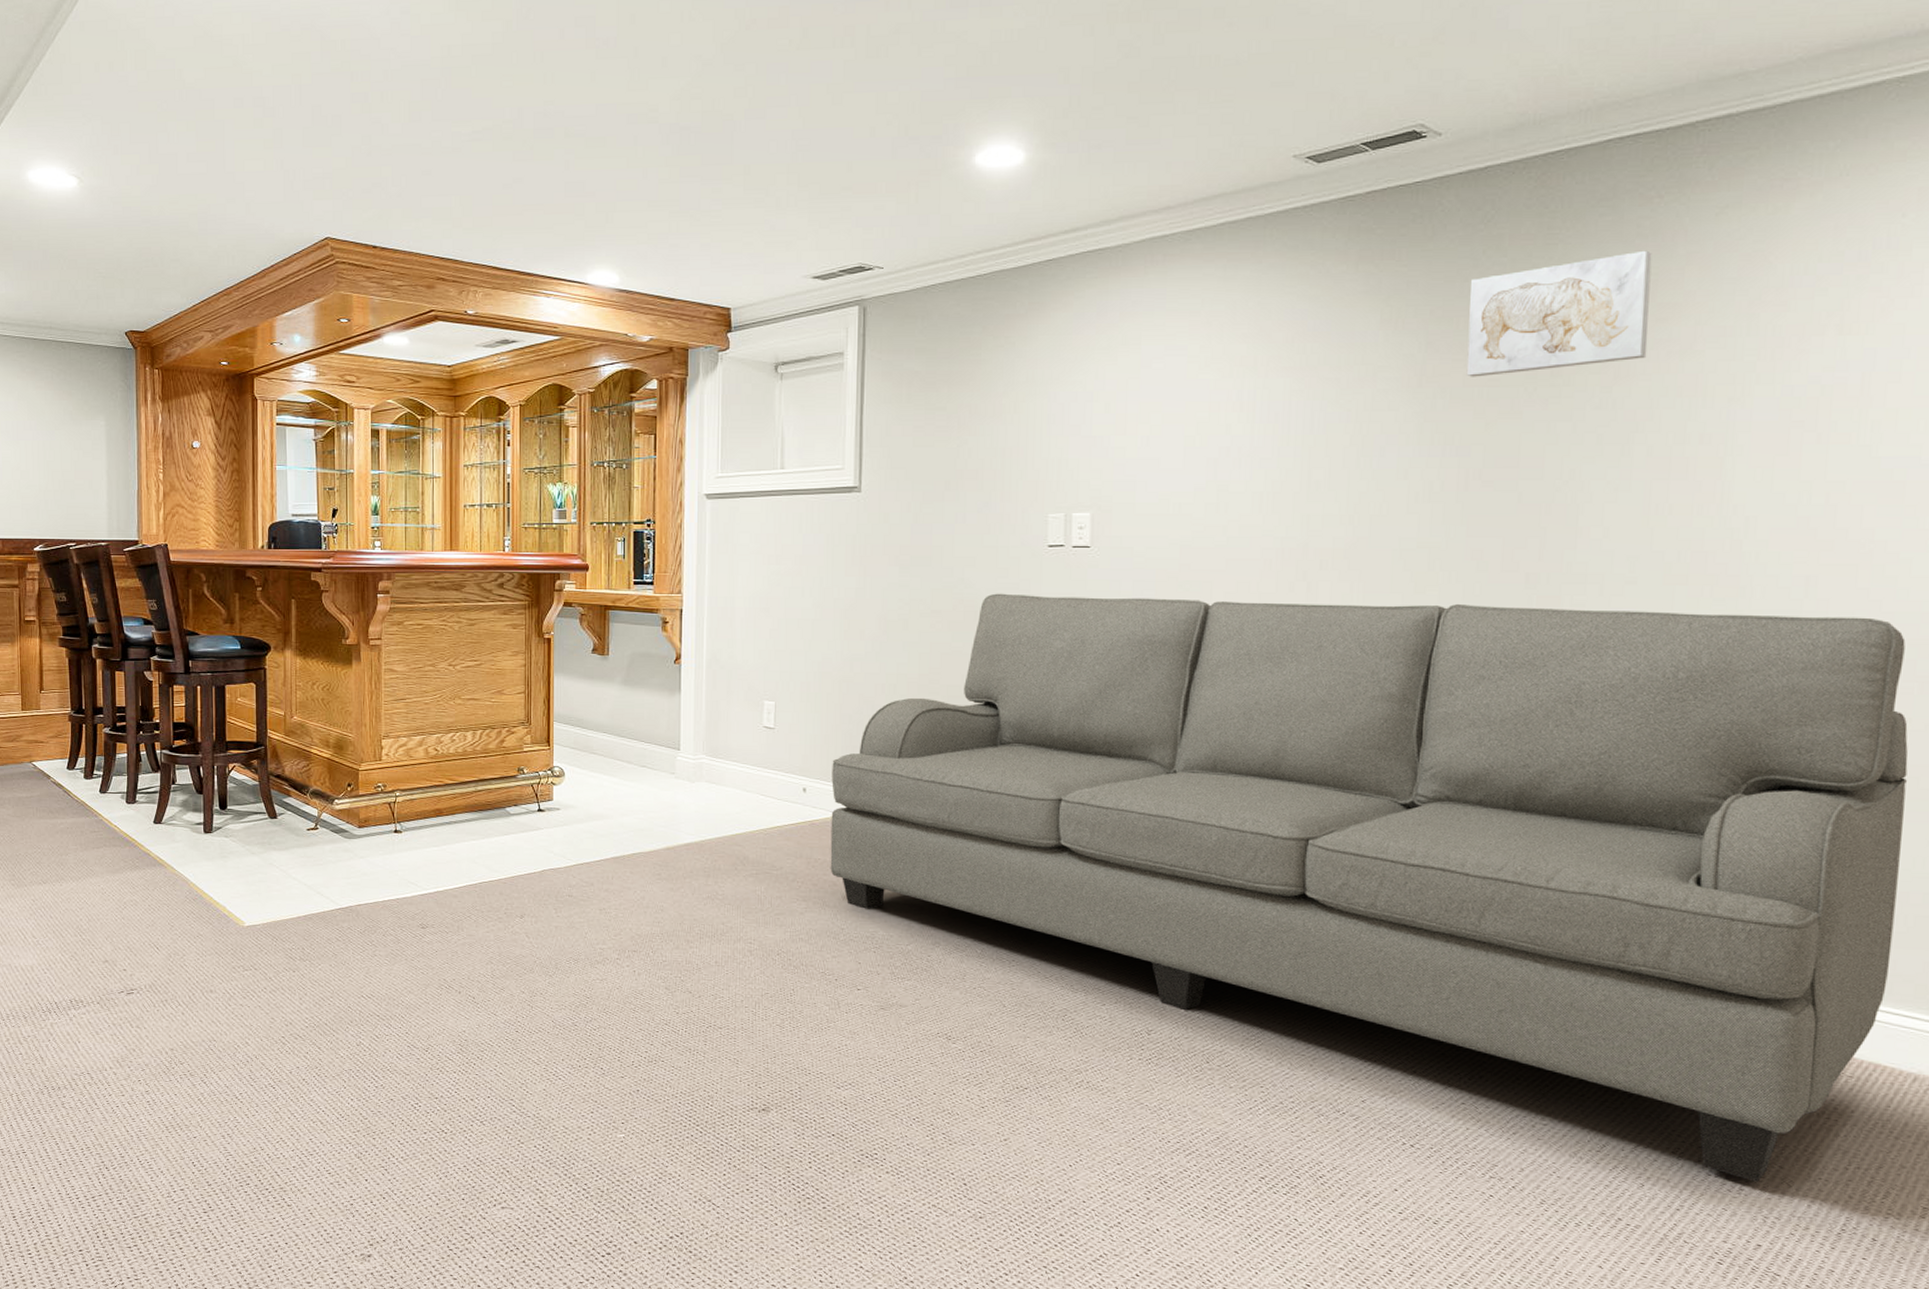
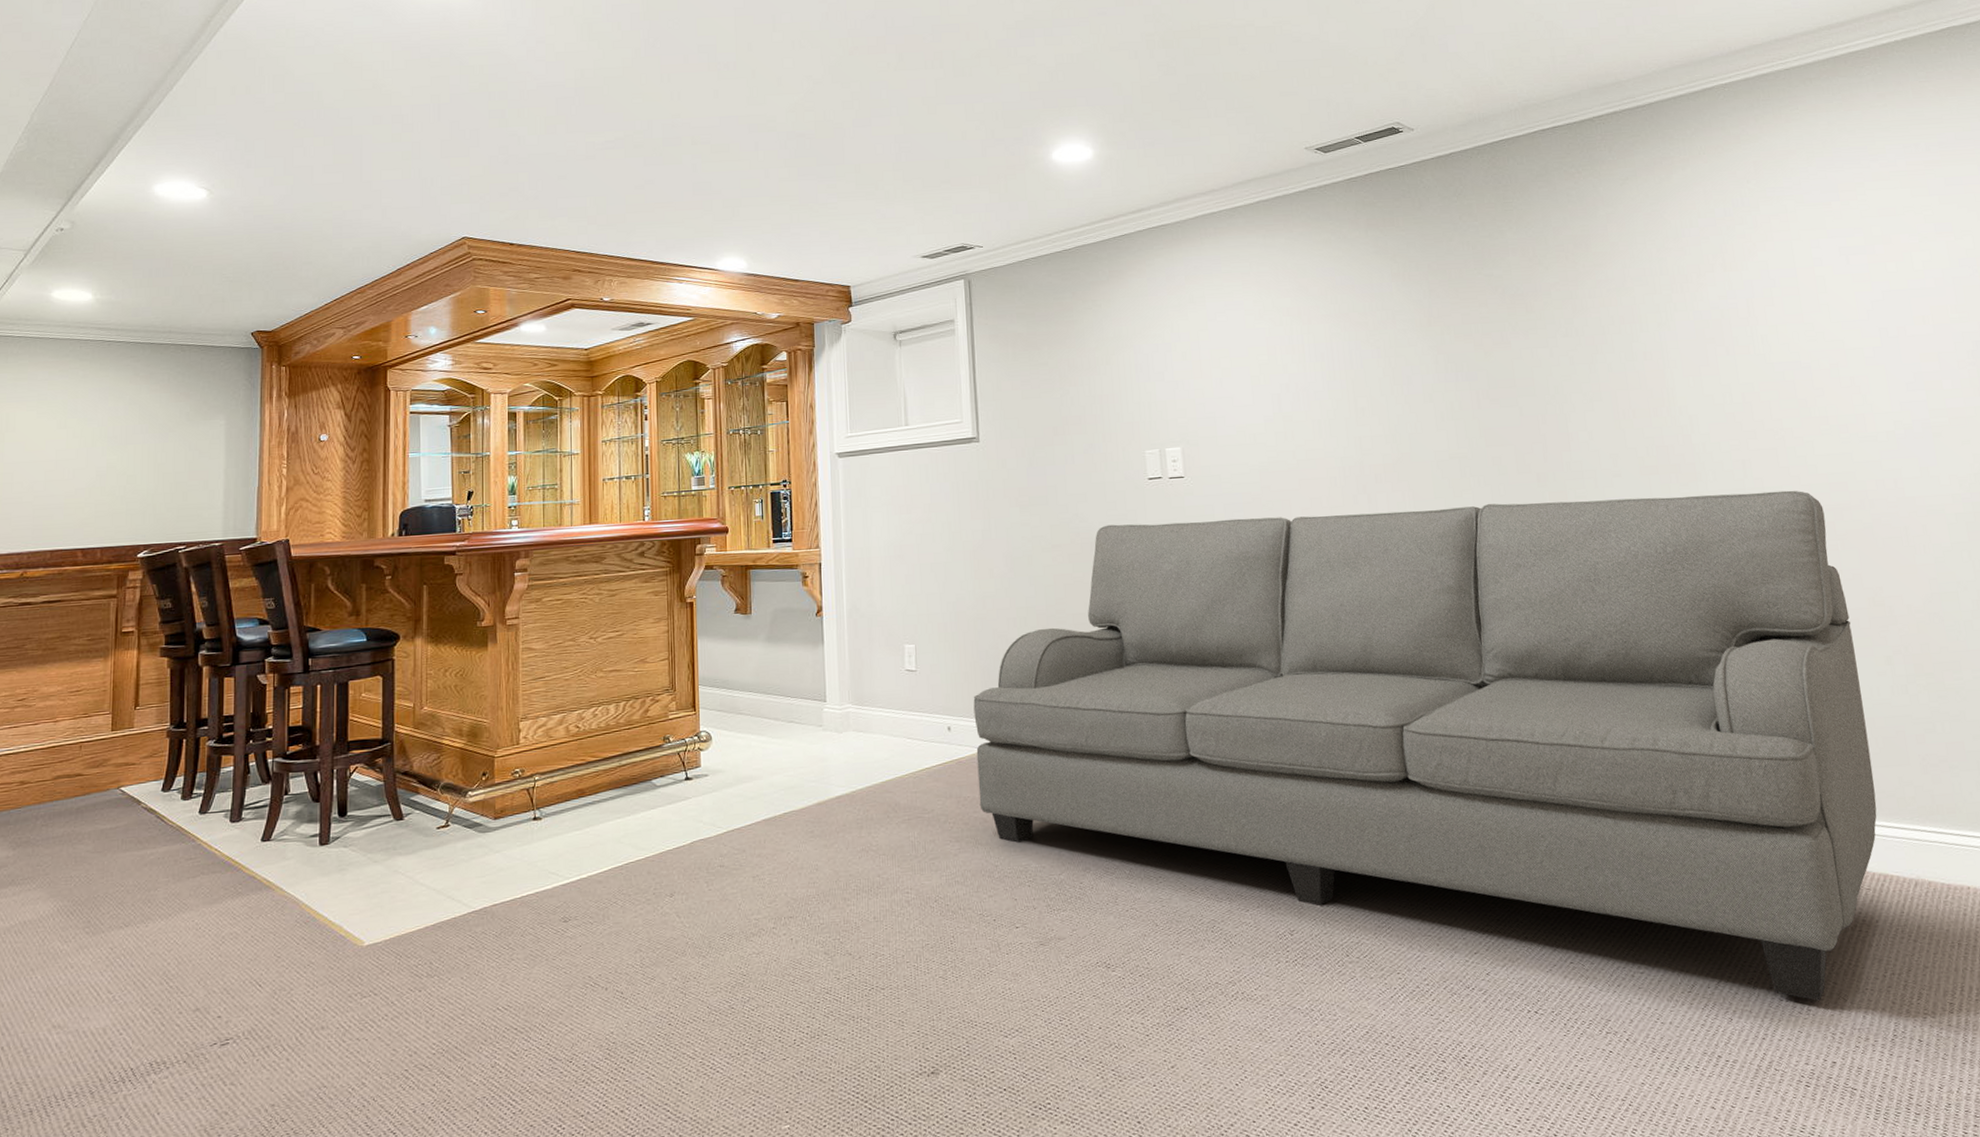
wall art: present [1466,250,1652,377] -> none [1453,213,1593,316]

